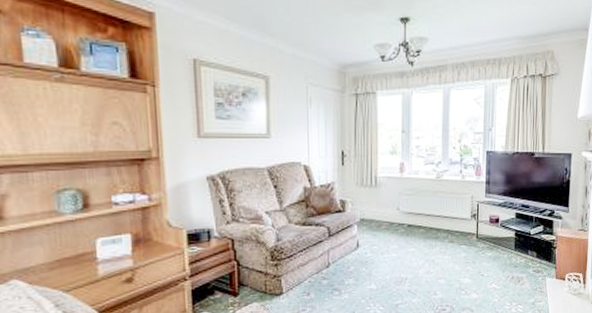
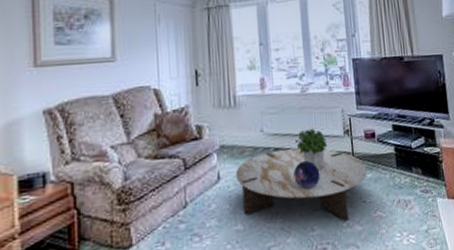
coffee table: none [372,226,488,290] -> present [235,148,368,221]
decorative sphere: none [423,238,446,261] -> present [293,161,320,190]
potted plant: none [427,210,456,247] -> present [295,128,328,171]

